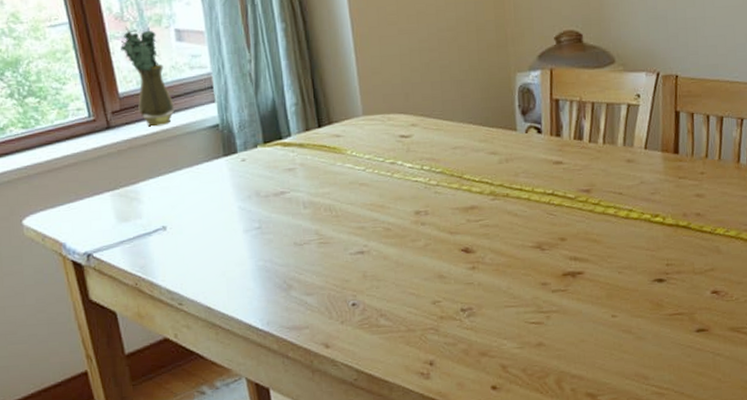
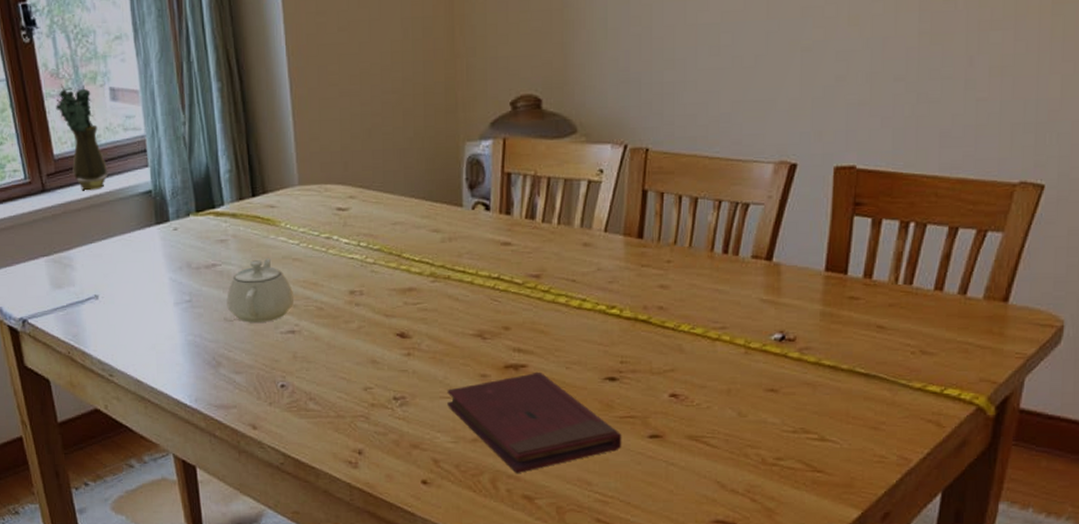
teapot: none [296,185,363,246] -> present [226,259,295,323]
book: none [511,277,673,373] -> present [447,371,622,473]

